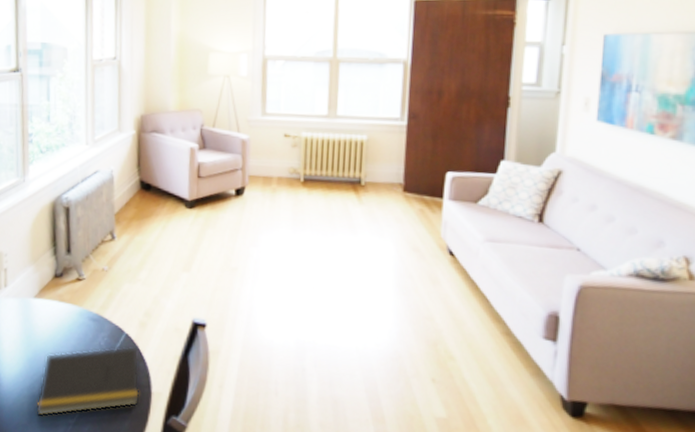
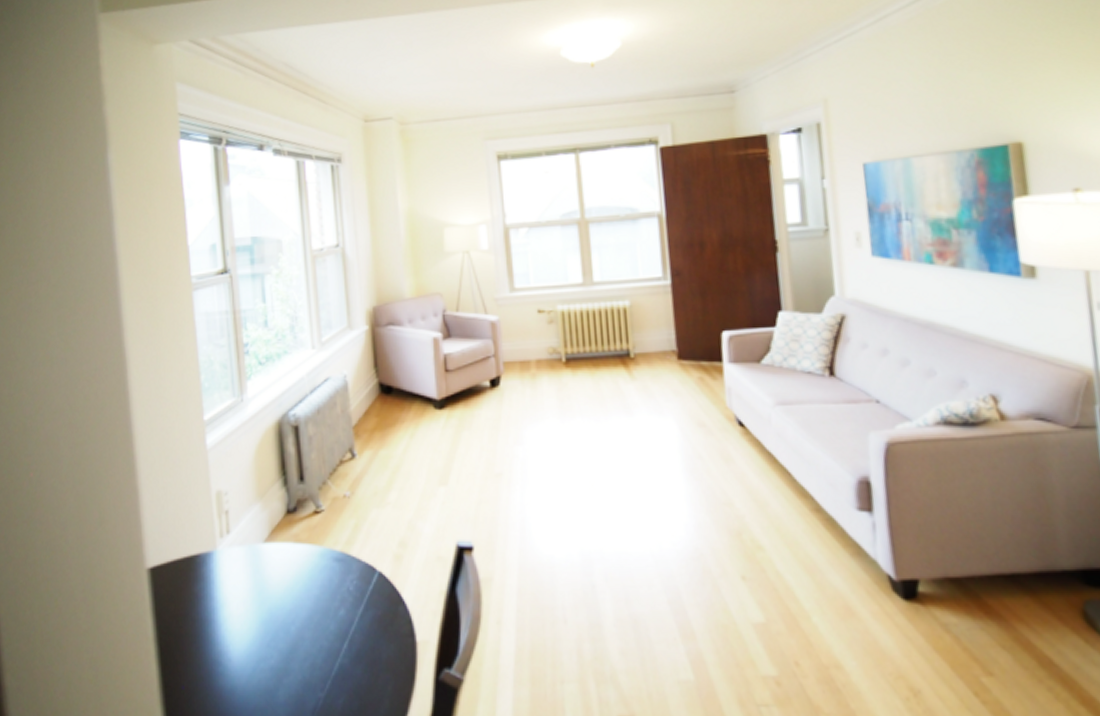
notepad: present [36,346,140,417] -> none [276,586,403,695]

